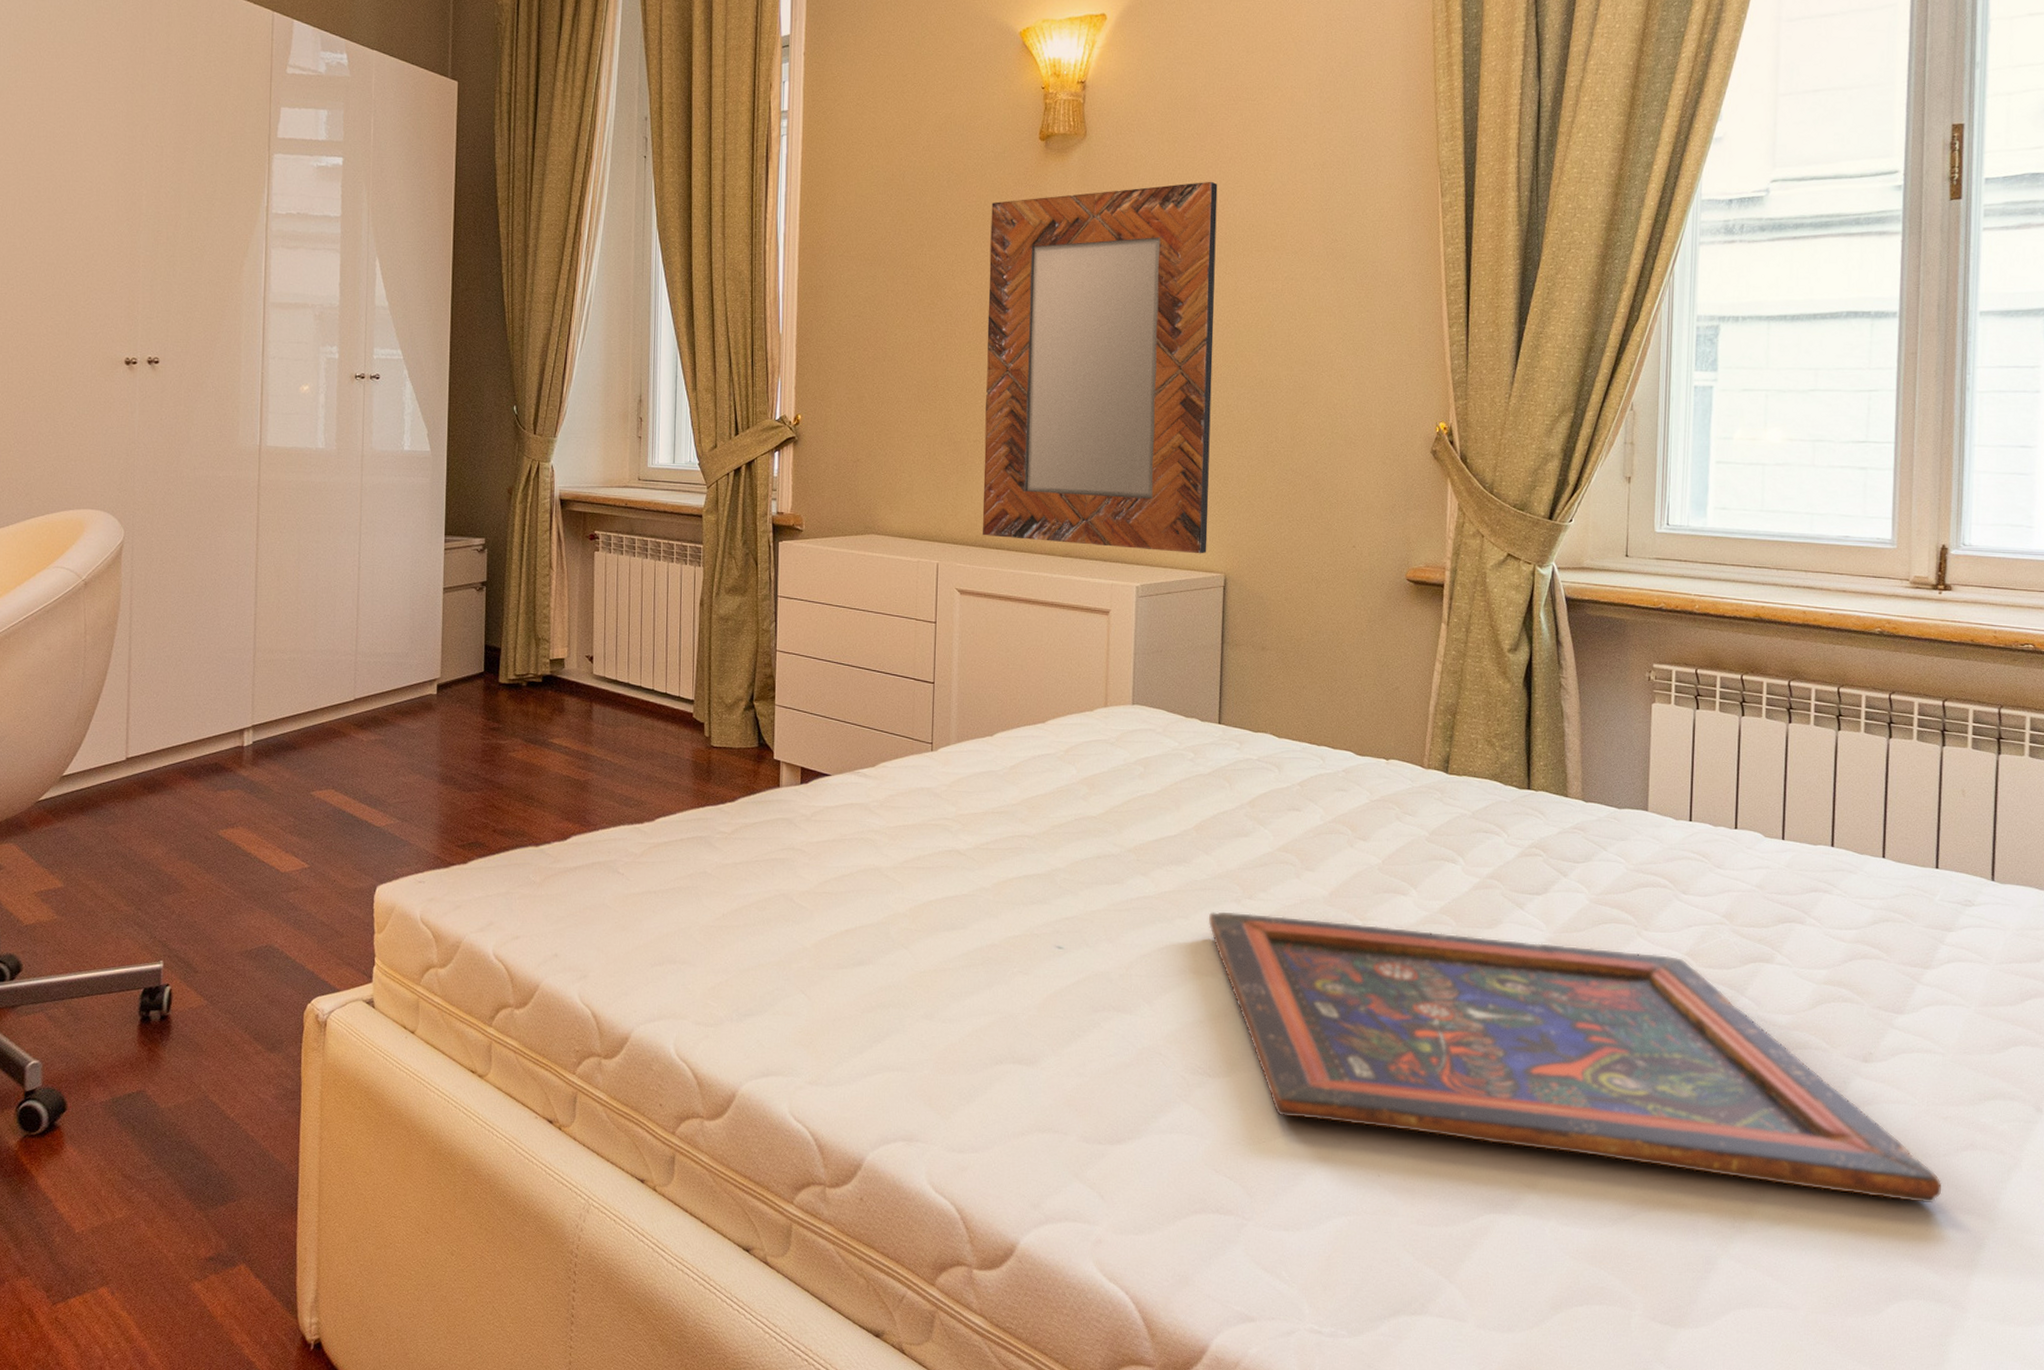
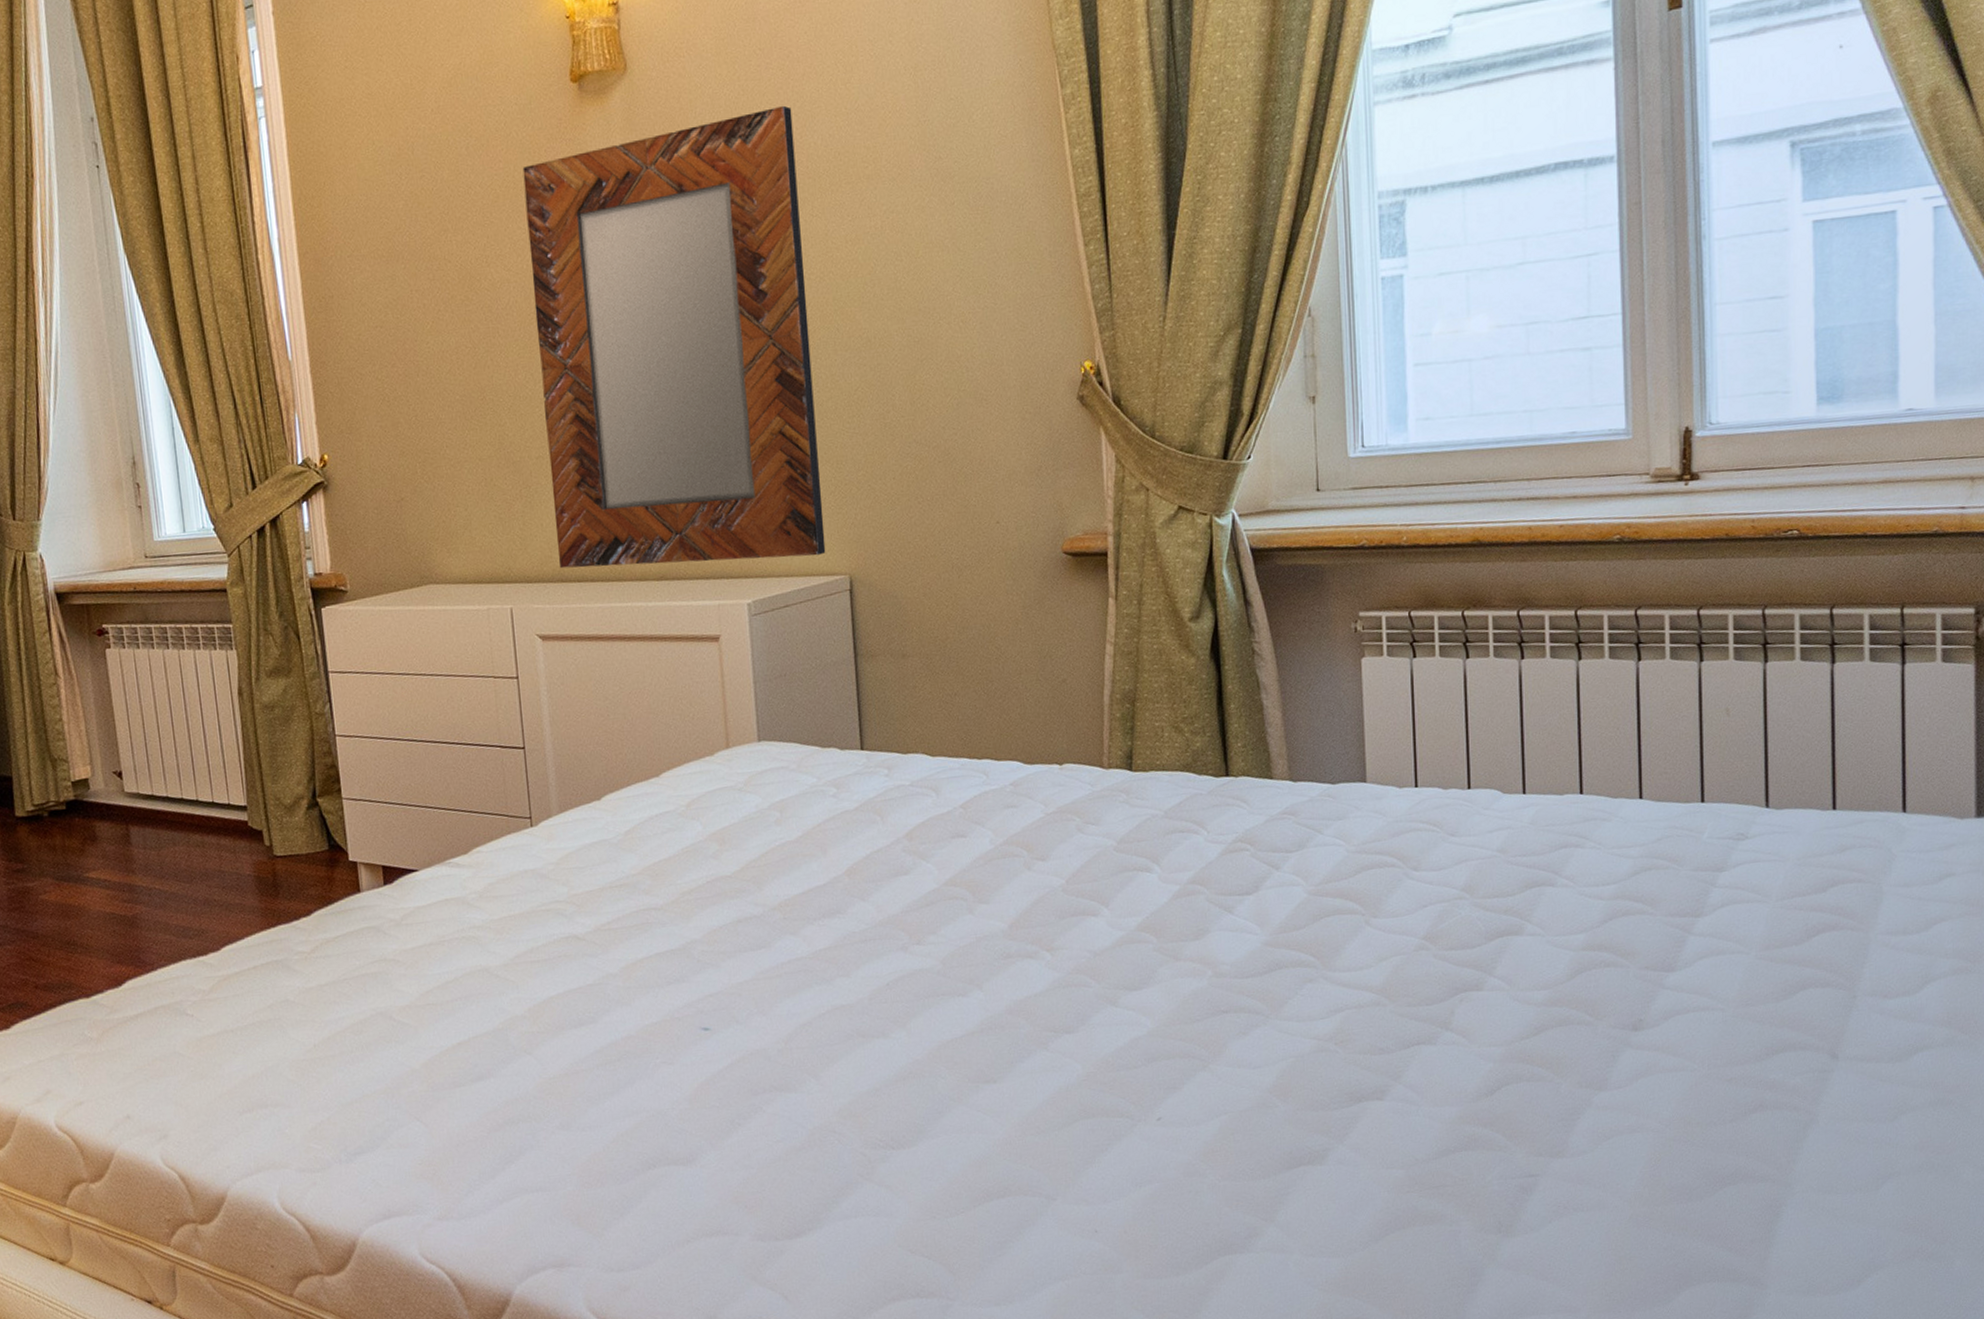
painted panel: present [1209,911,1942,1204] -> none [873,942,1731,1182]

